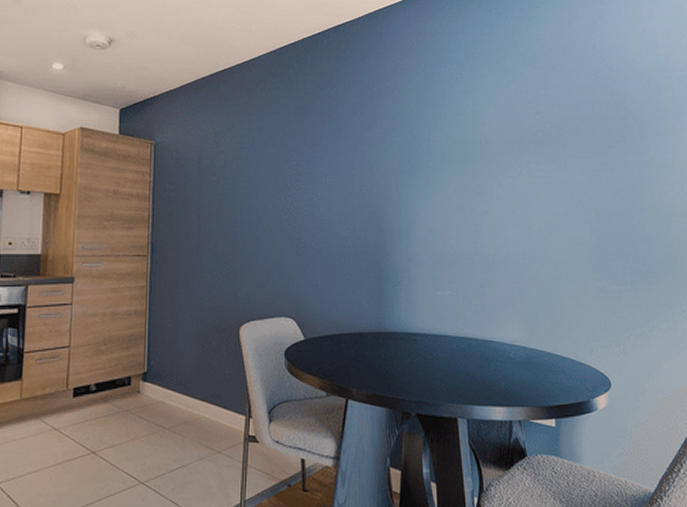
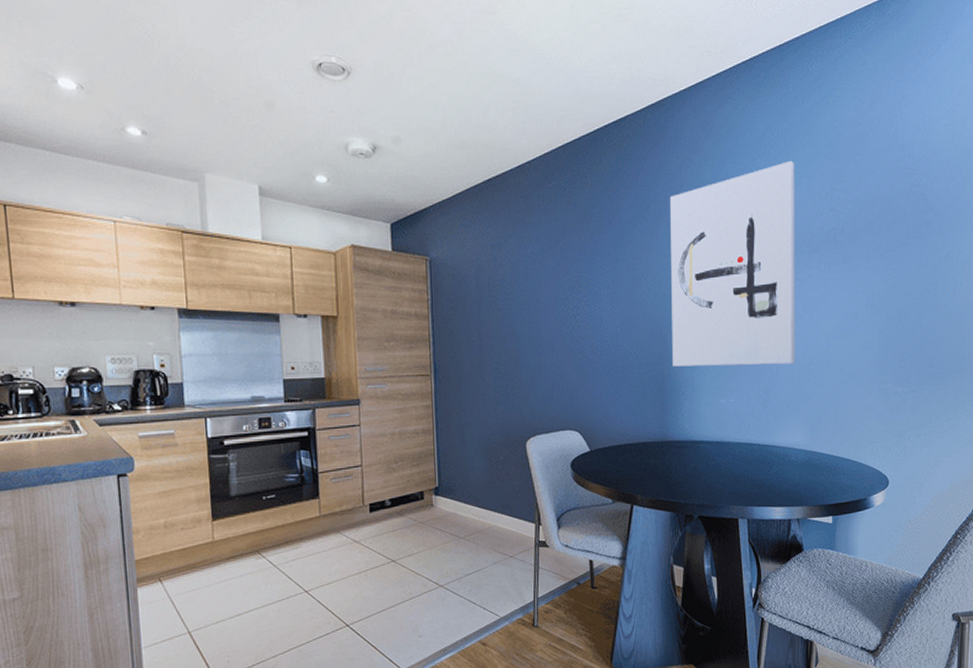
wall art: none [386,67,509,258] -> present [670,160,795,367]

